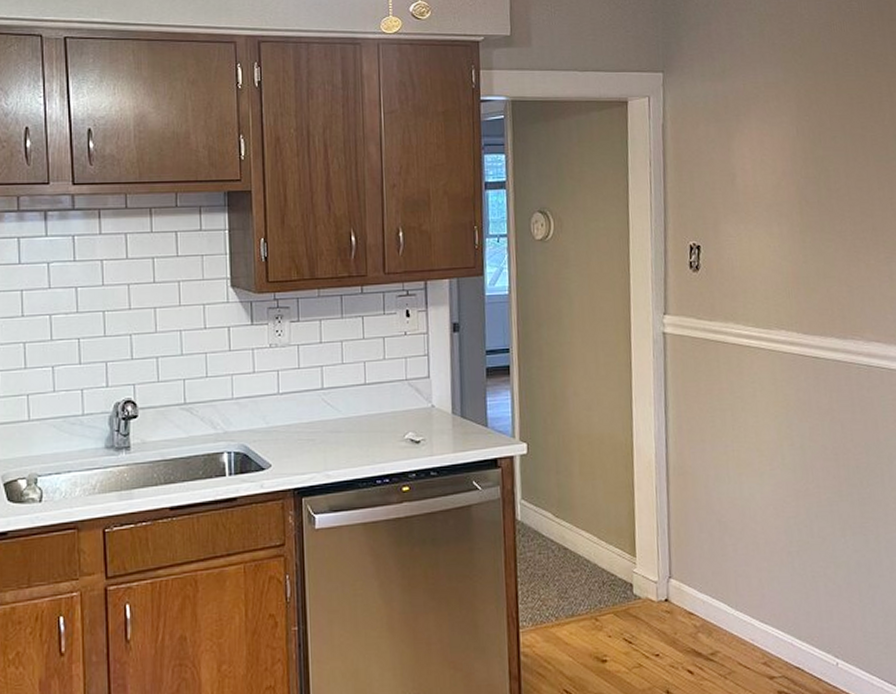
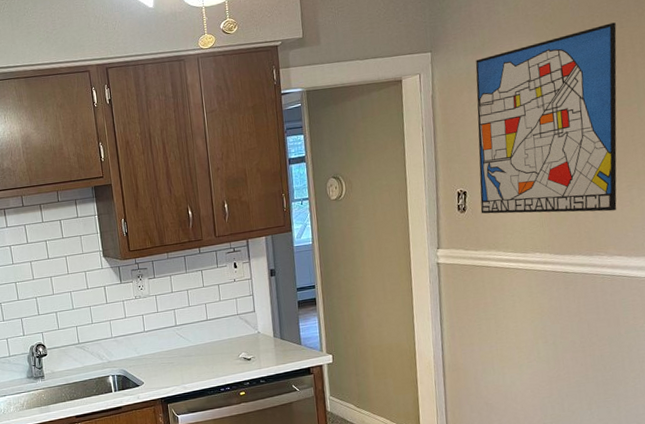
wall art: none [714,65,874,287] -> present [475,22,617,214]

